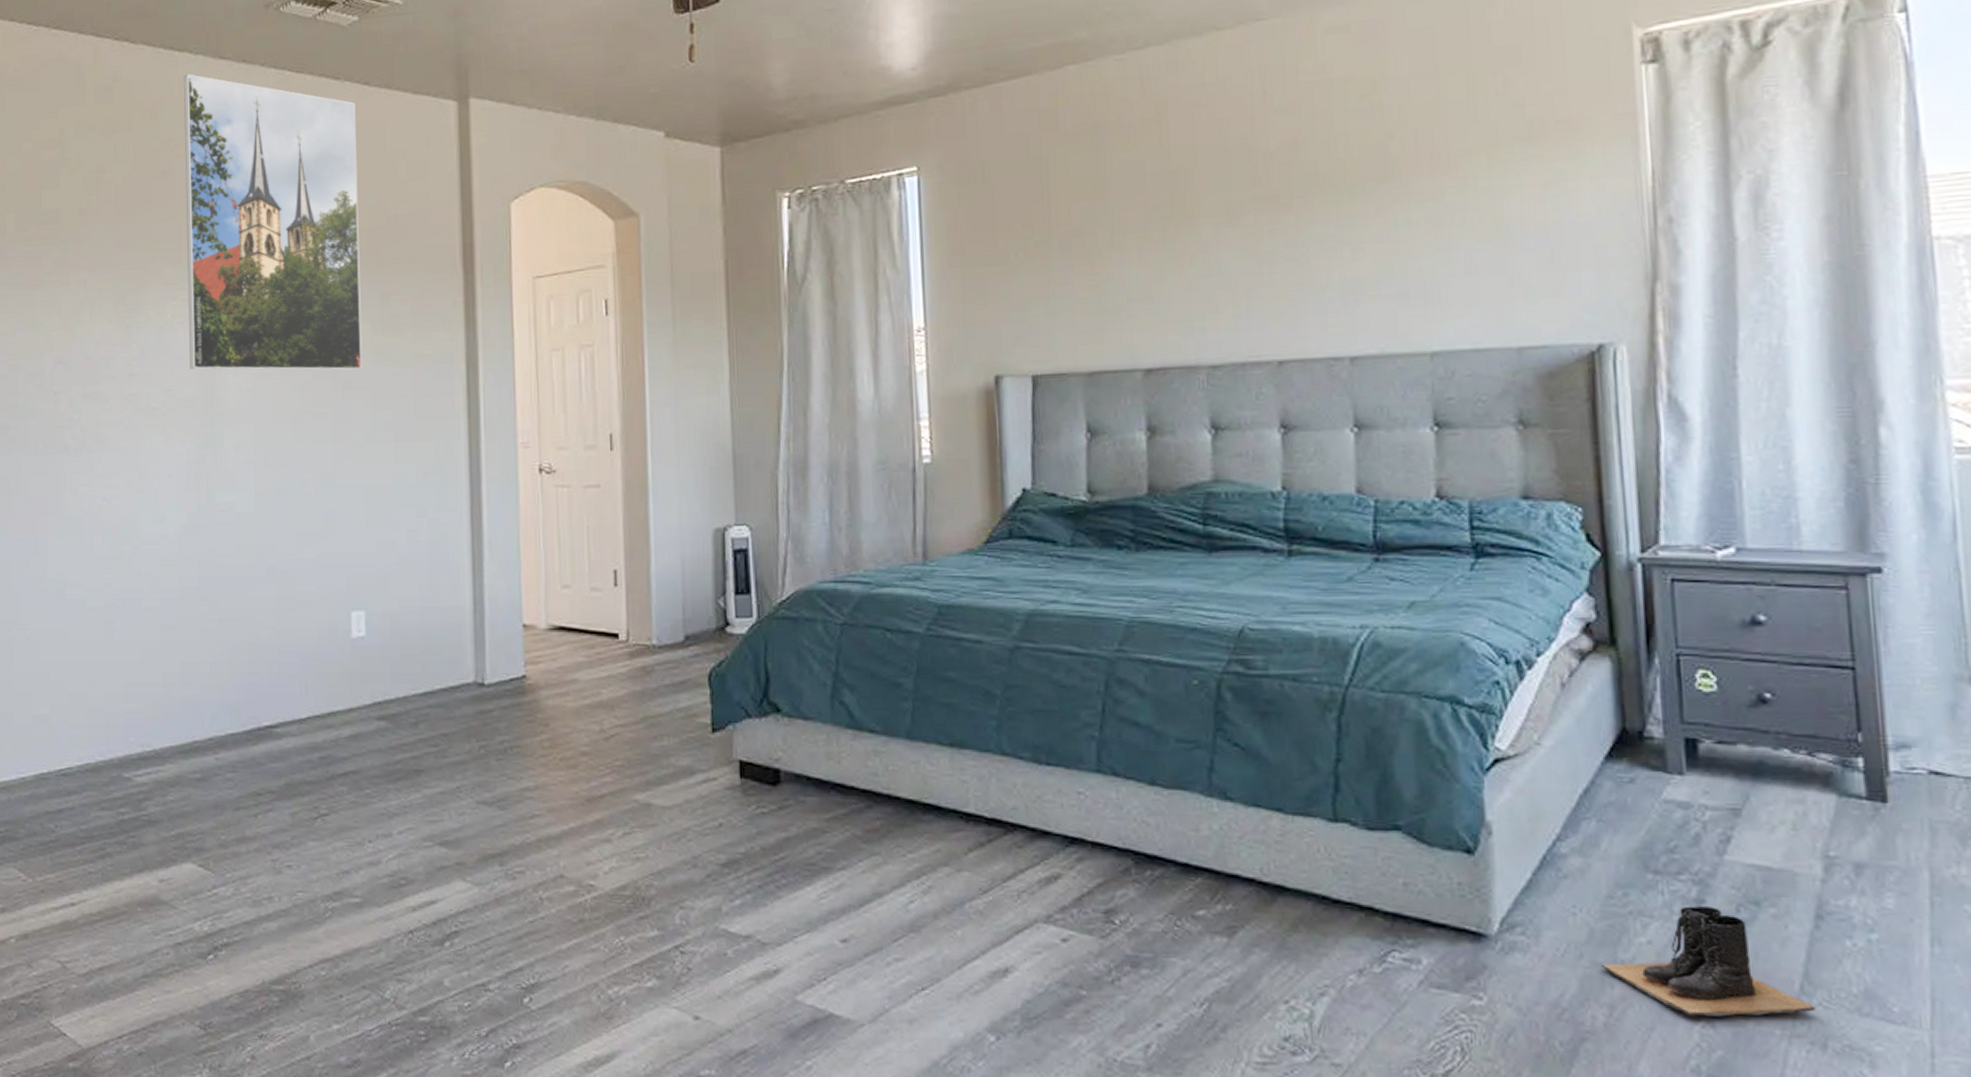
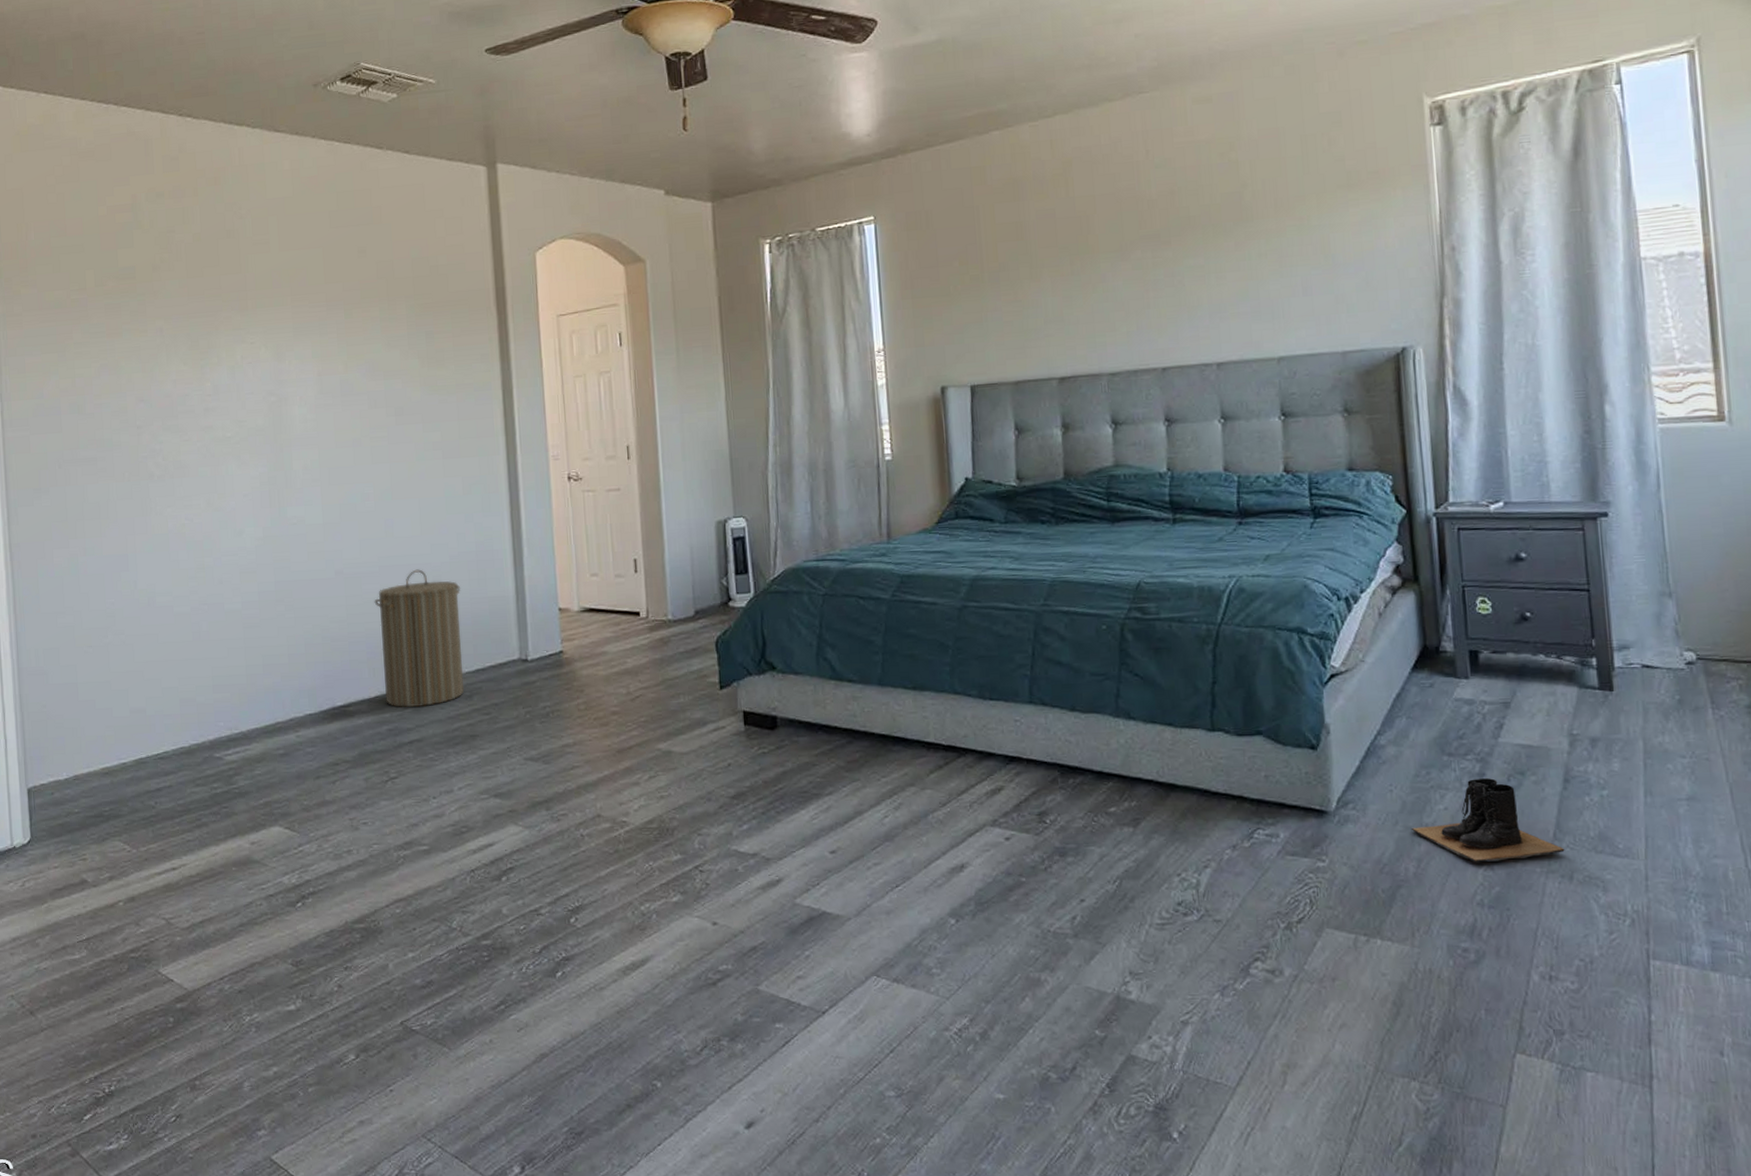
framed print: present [184,73,363,370] -> none [243,145,413,403]
laundry hamper: none [310,570,410,733] -> present [374,569,465,708]

